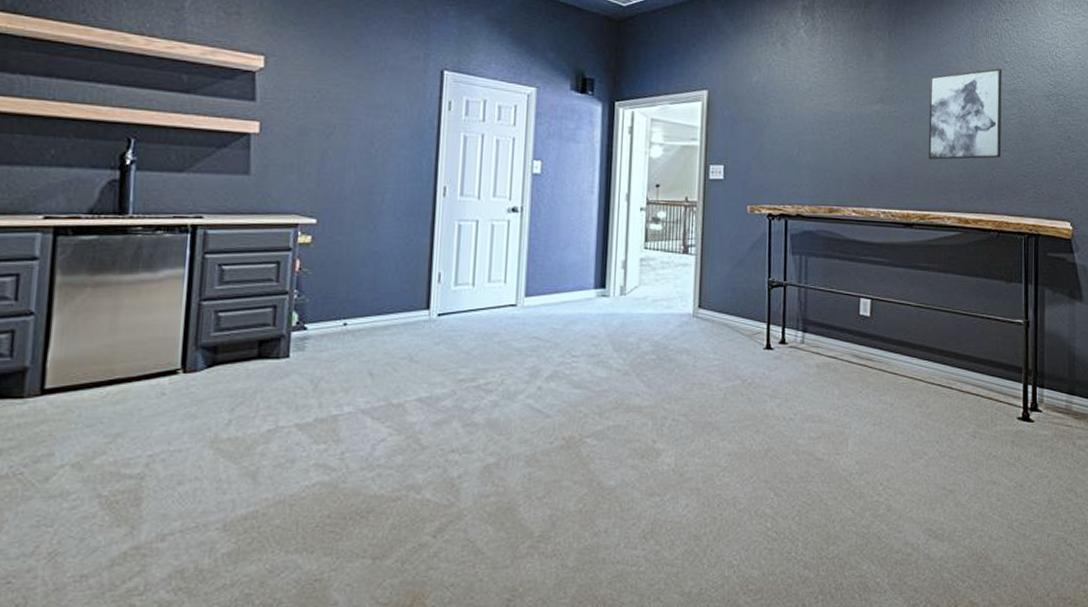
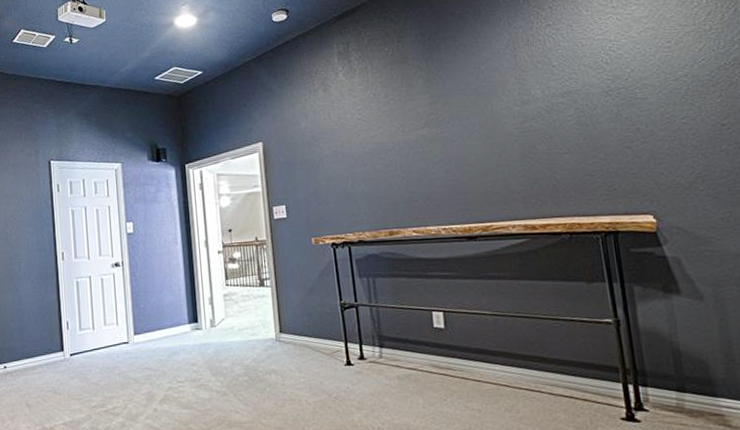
wall art: present [928,68,1002,160] -> none [474,73,563,173]

